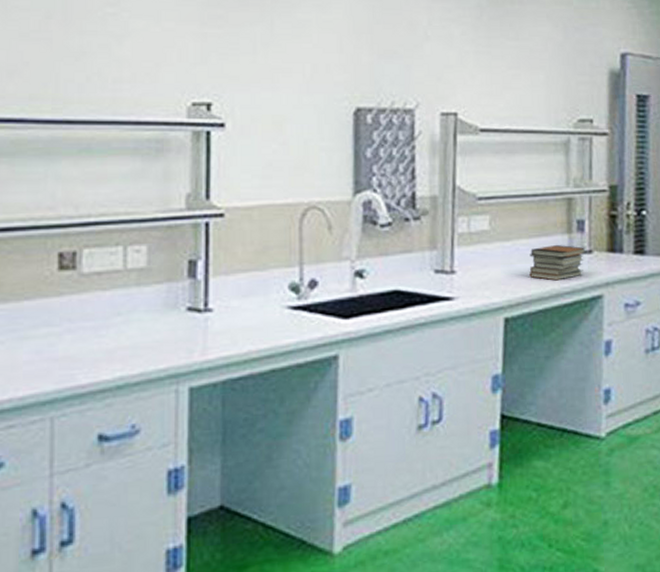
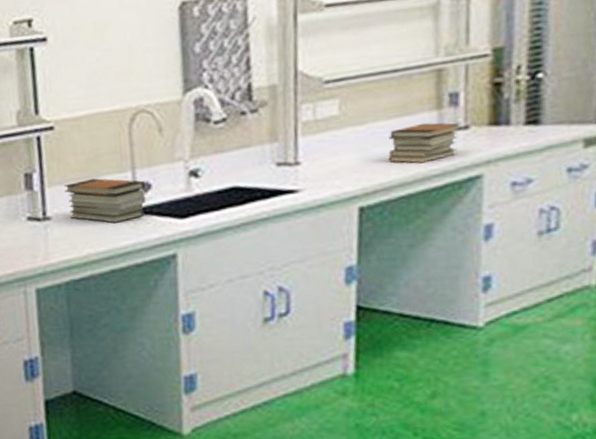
book stack: none [229,271,312,320] -> present [63,178,146,223]

